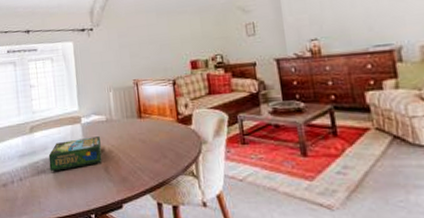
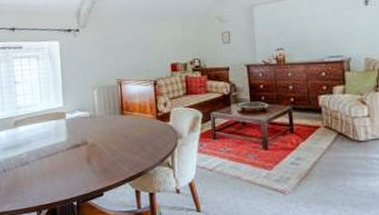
board game: present [48,136,102,172] -> none [32,131,85,164]

